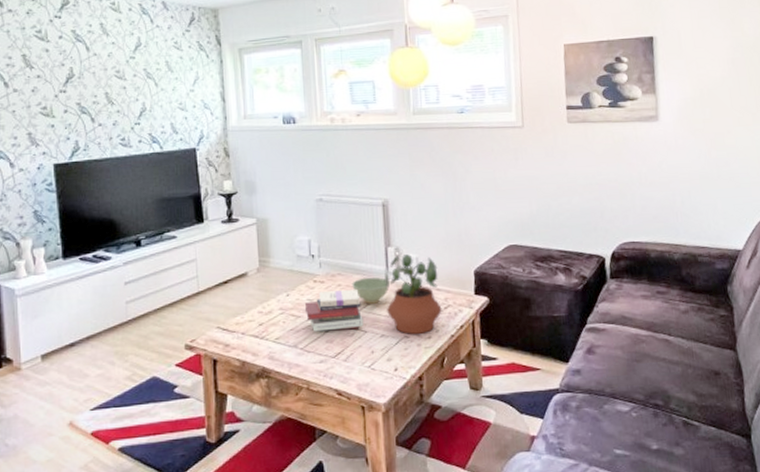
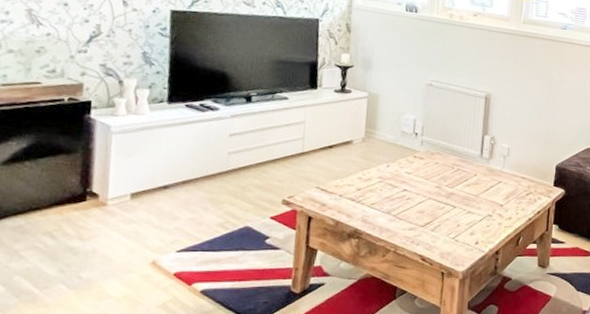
books: present [304,290,364,332] -> none [402,167,454,204]
bowl: present [352,277,391,304] -> none [448,159,483,183]
potted plant: present [385,254,442,334] -> none [476,144,526,214]

